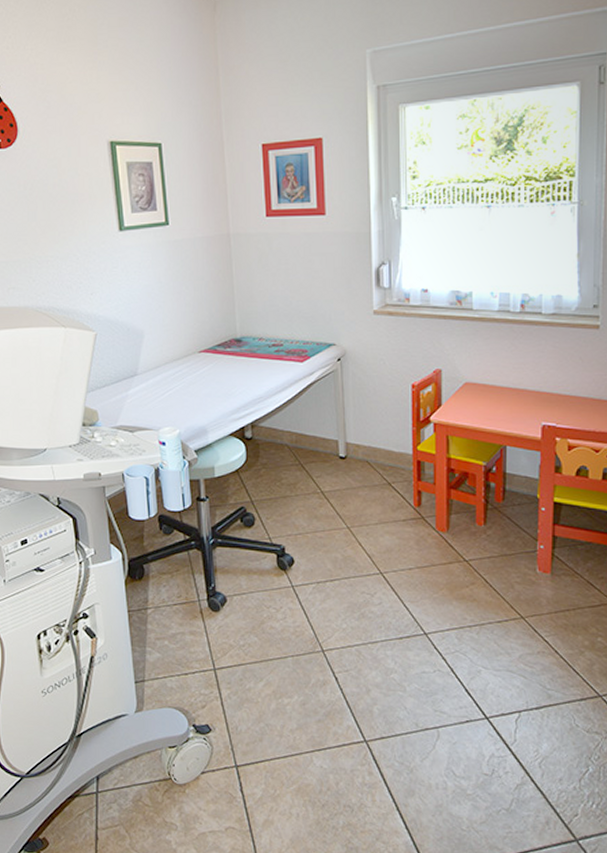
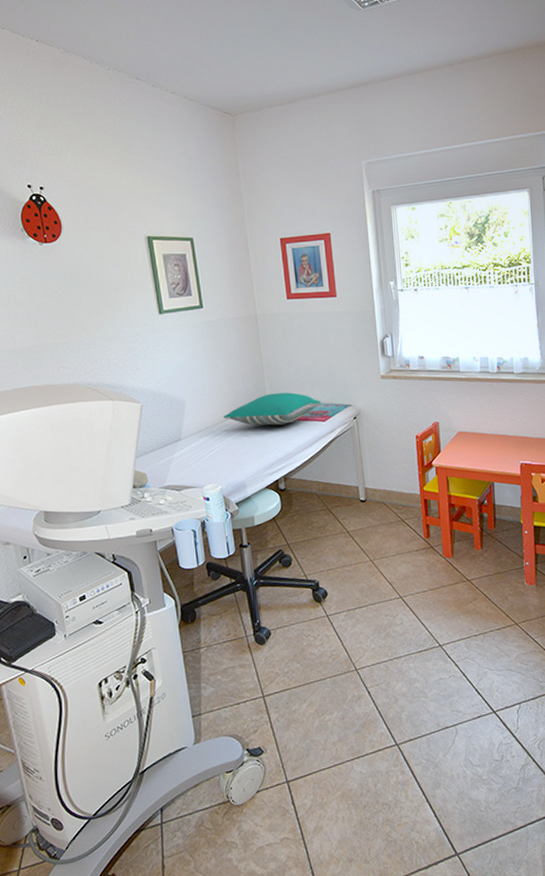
pillow: none [185,326,300,364] -> present [223,392,321,426]

